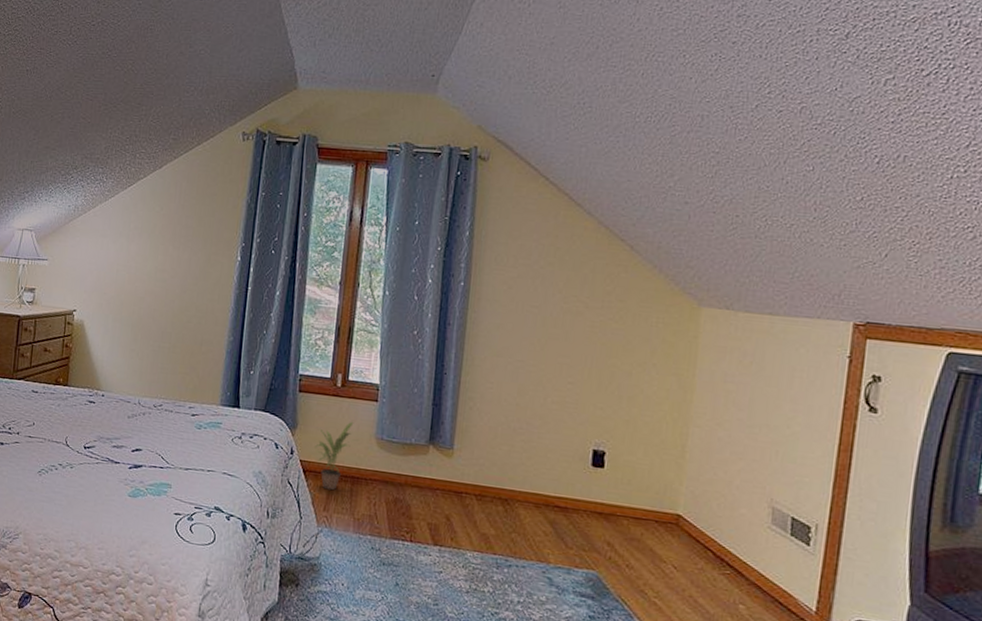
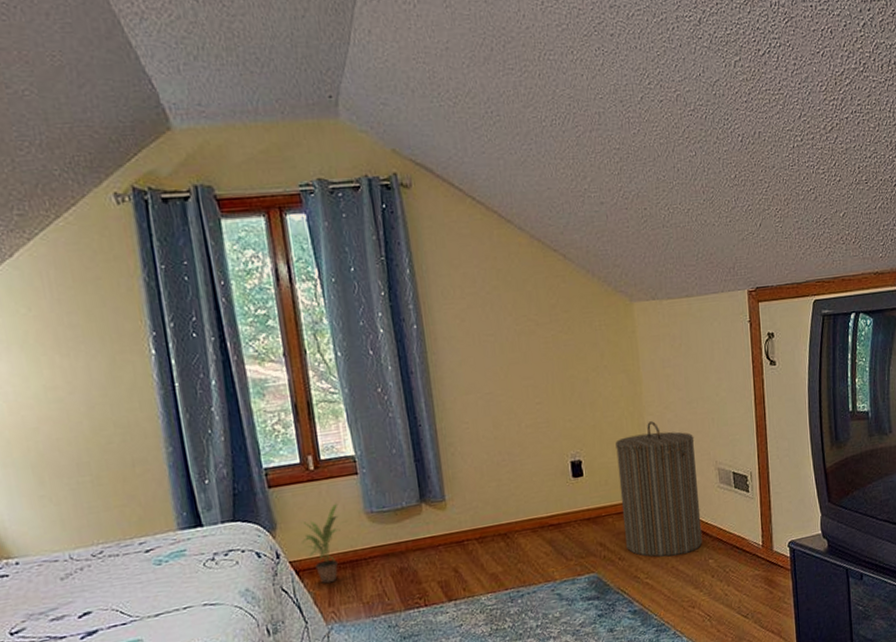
laundry hamper: none [638,433,748,589] -> present [615,421,703,557]

